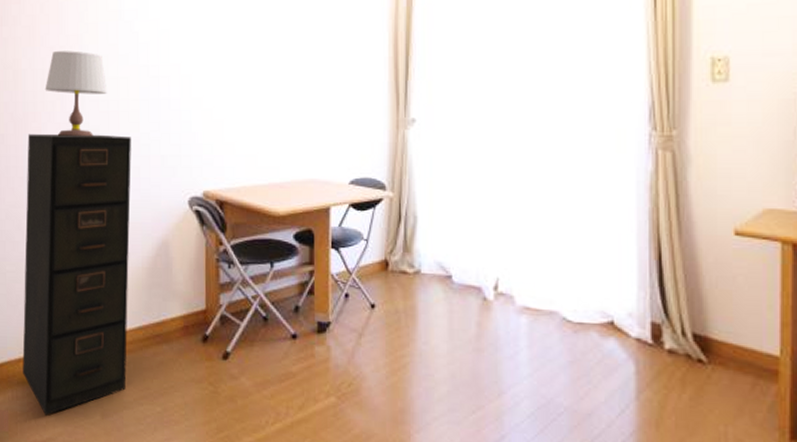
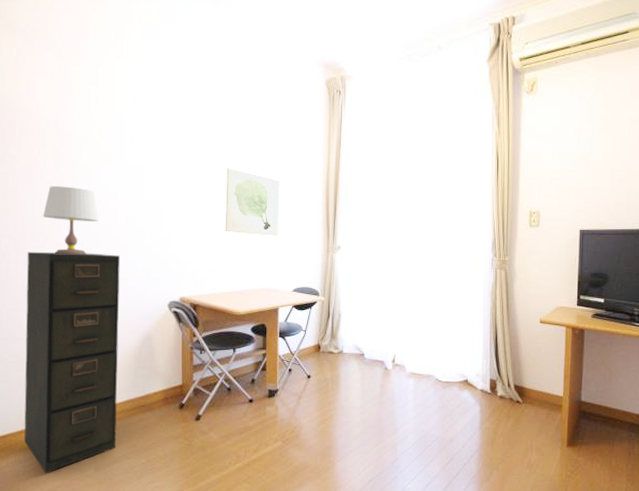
wall art: none [259,16,331,107] -> present [225,168,280,236]

